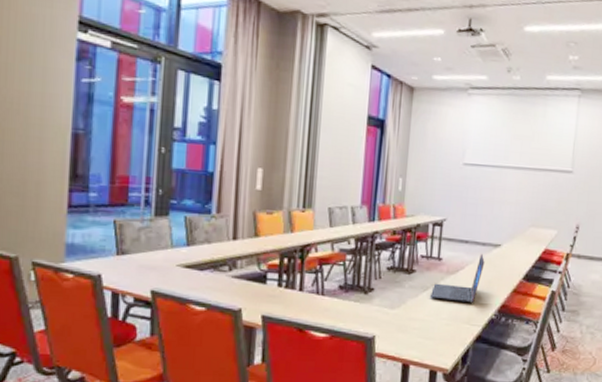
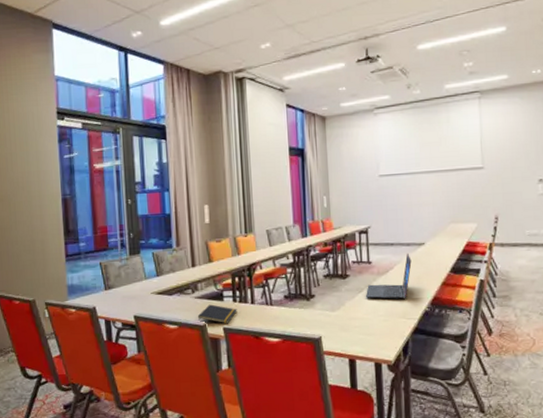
notepad: none [231,286,282,312] -> present [197,304,237,324]

